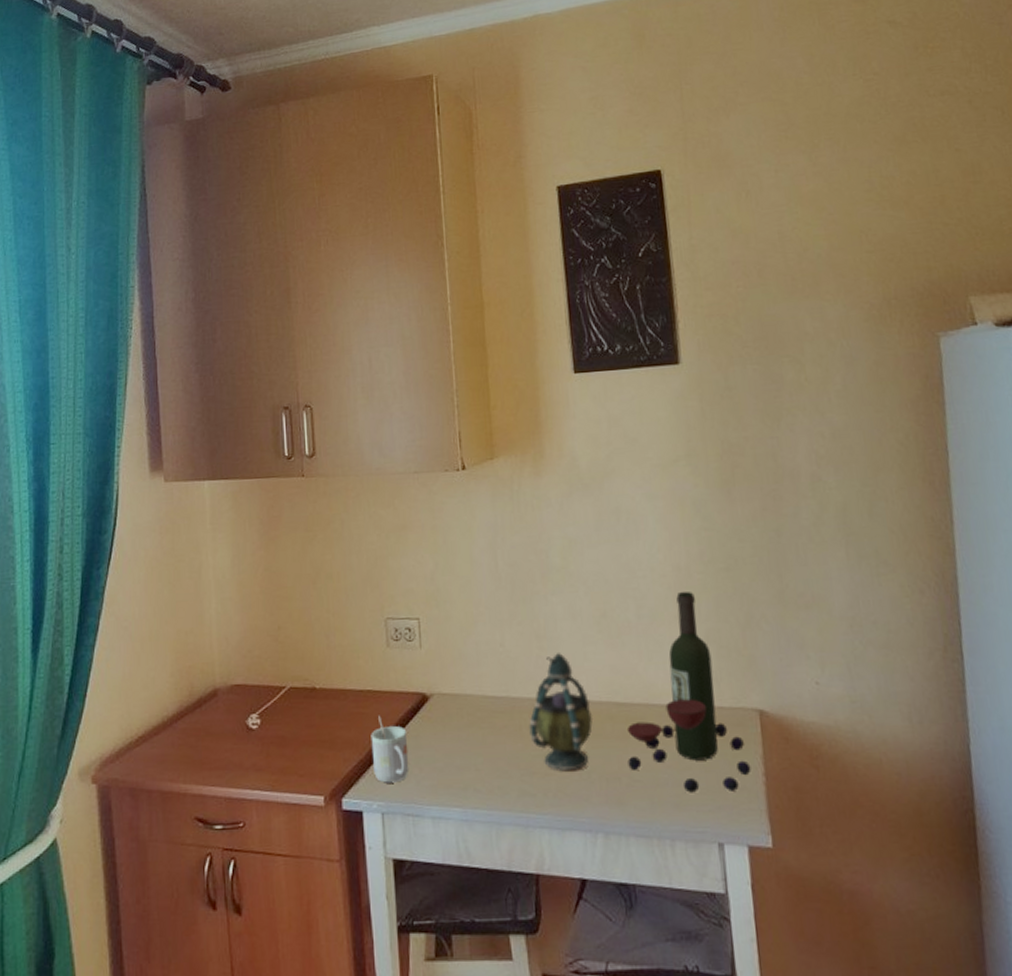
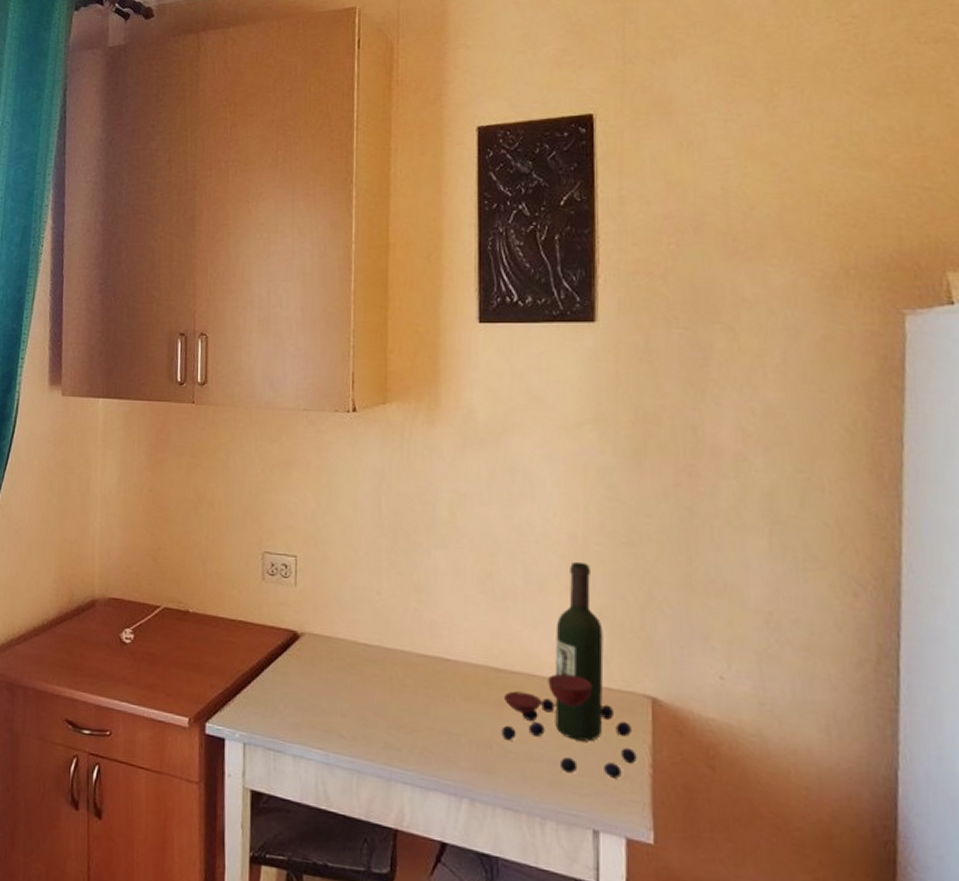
mug: present [371,715,409,783] -> none [238,646,275,716]
teapot: present [529,653,594,770] -> none [400,609,469,731]

